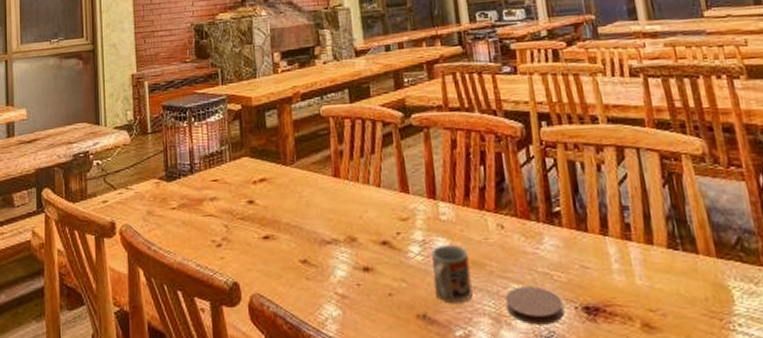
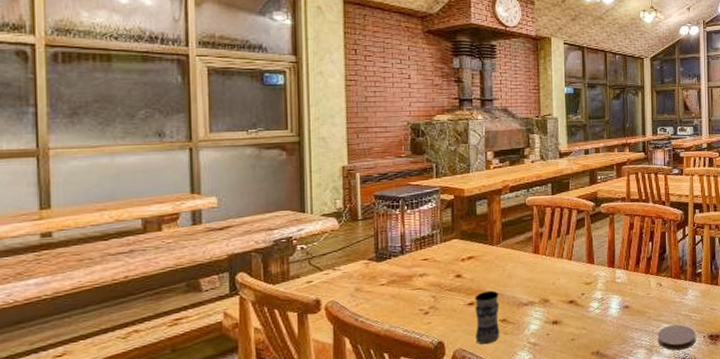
jar: none [270,222,301,291] -> present [475,290,500,345]
cup: present [431,244,473,304] -> none [606,300,635,342]

